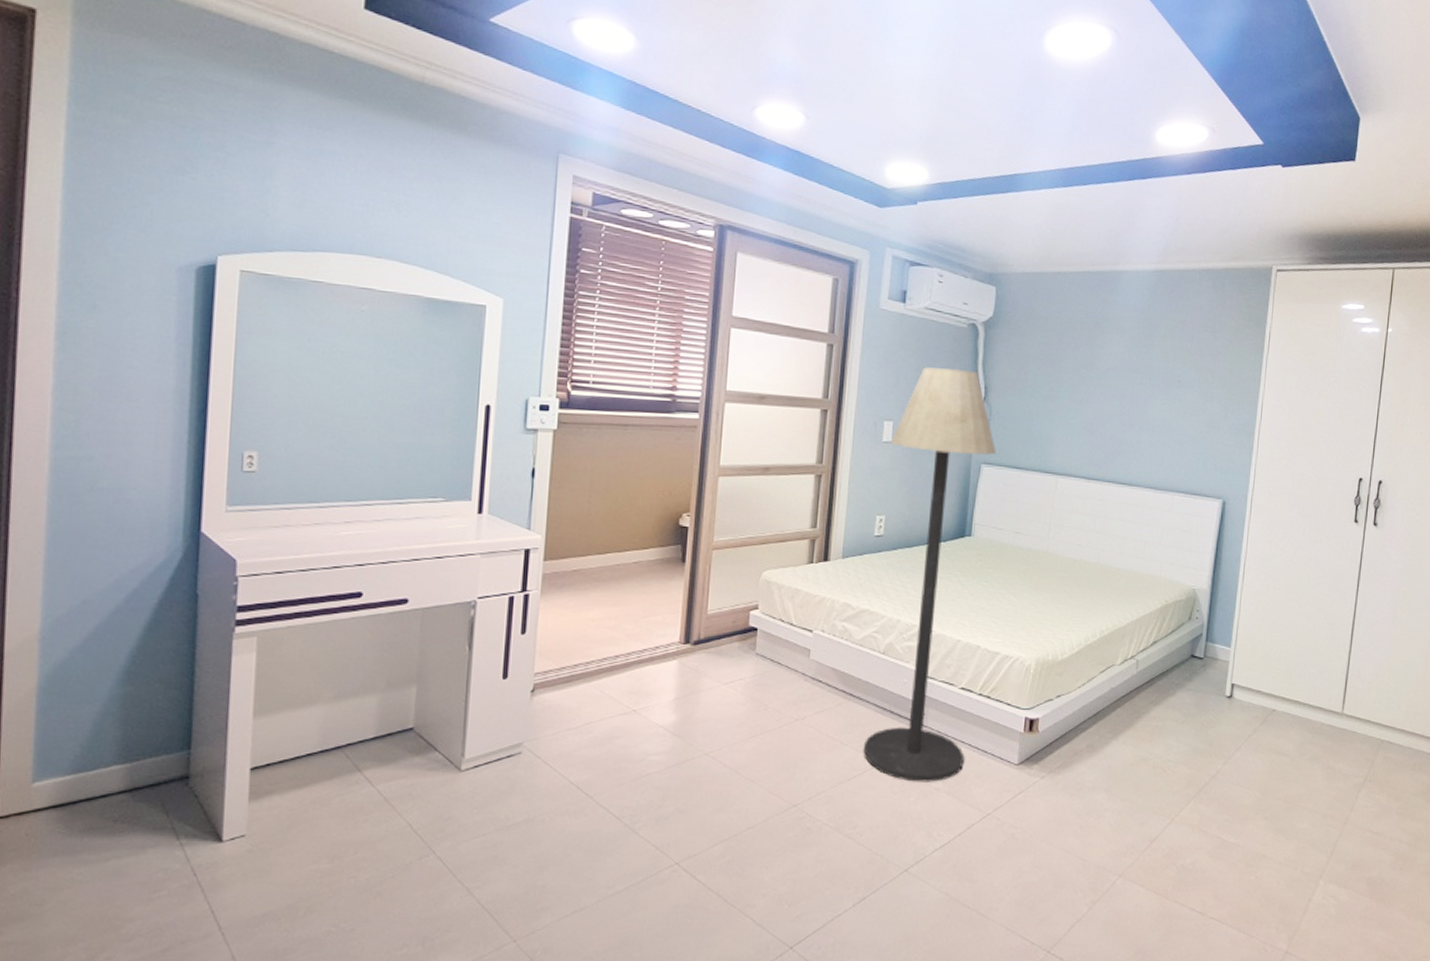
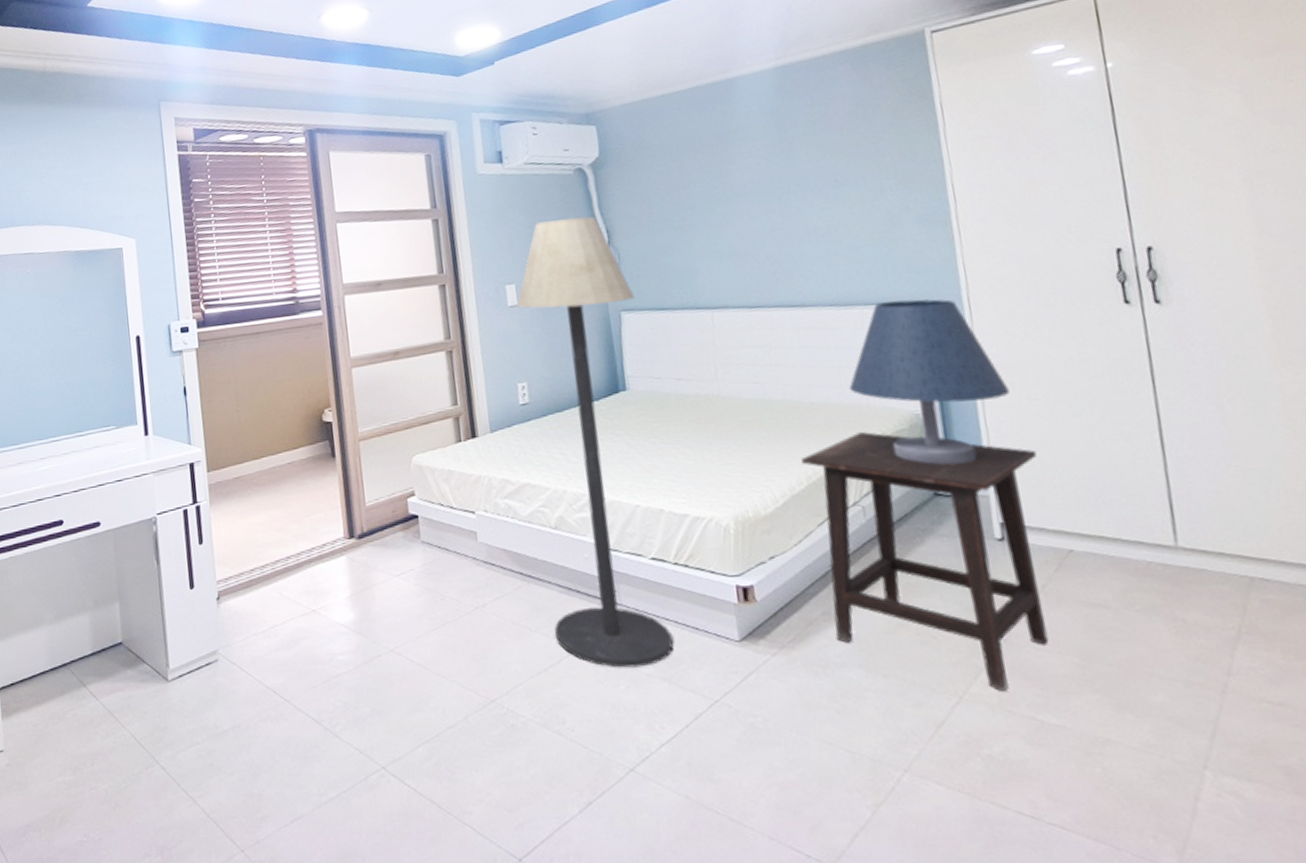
side table: none [1093,597,1270,816] -> present [801,431,1049,691]
table lamp: none [1149,492,1263,633] -> present [848,299,1010,465]

